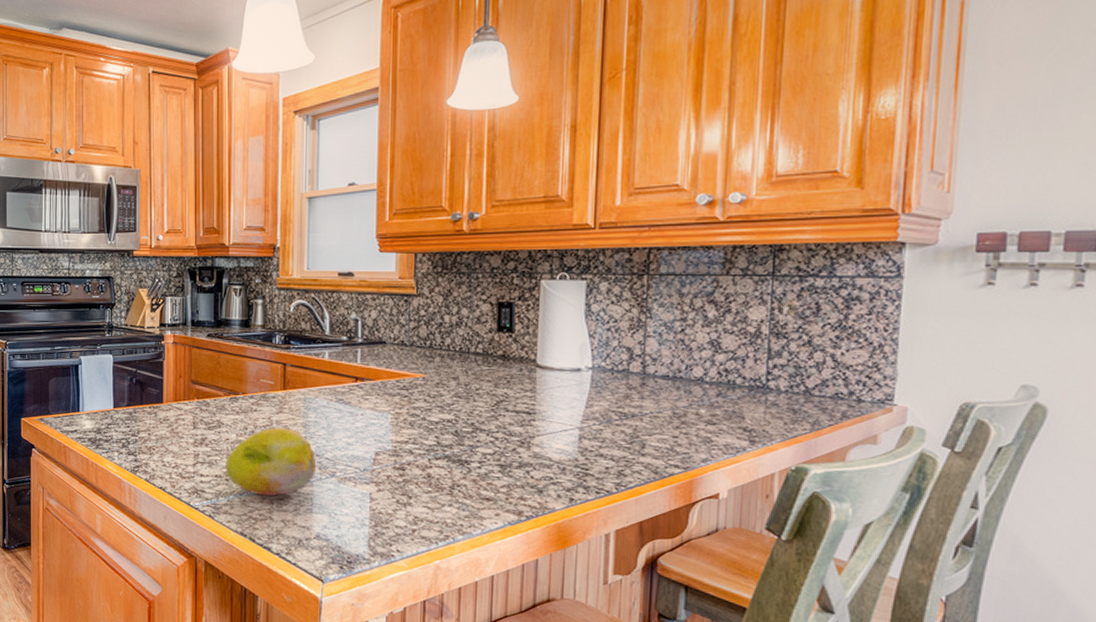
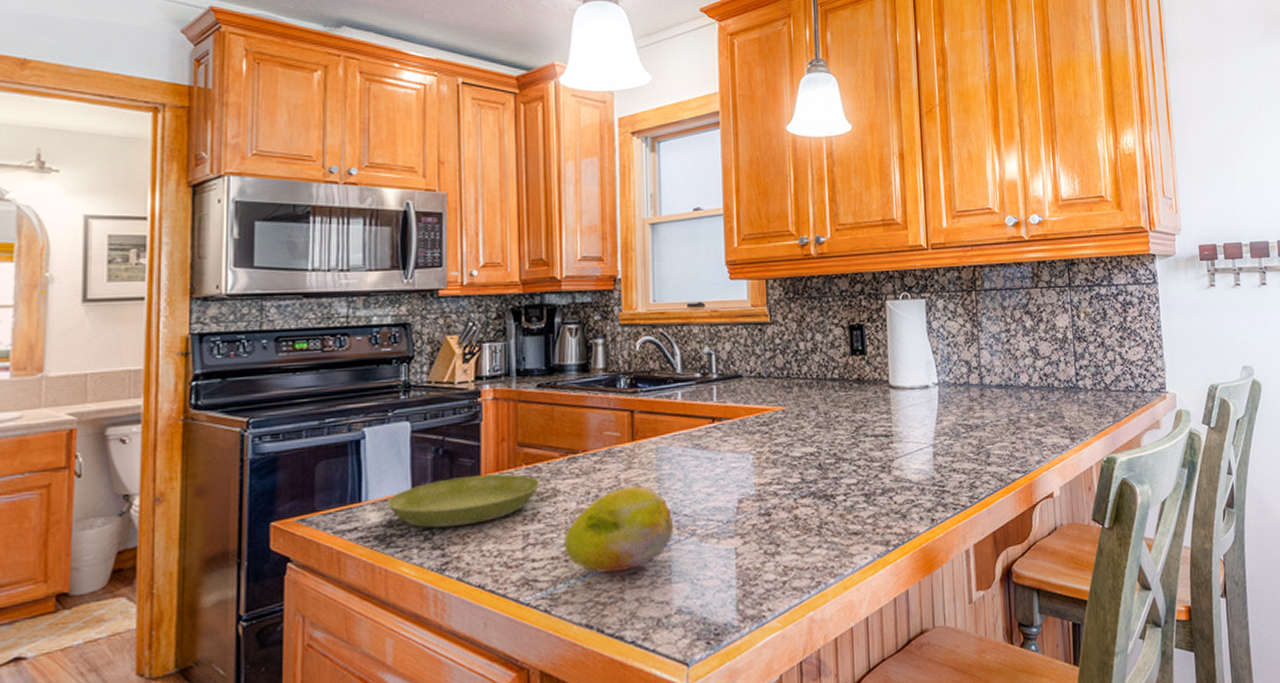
saucer: none [96,402,208,440] -> present [386,473,540,528]

